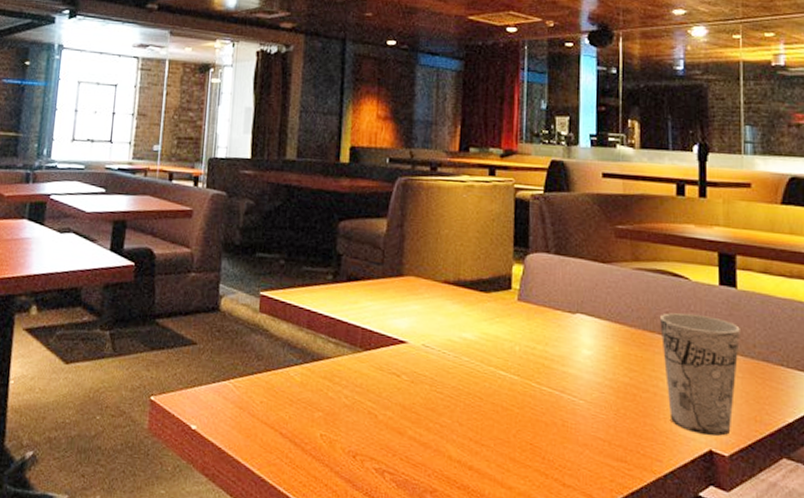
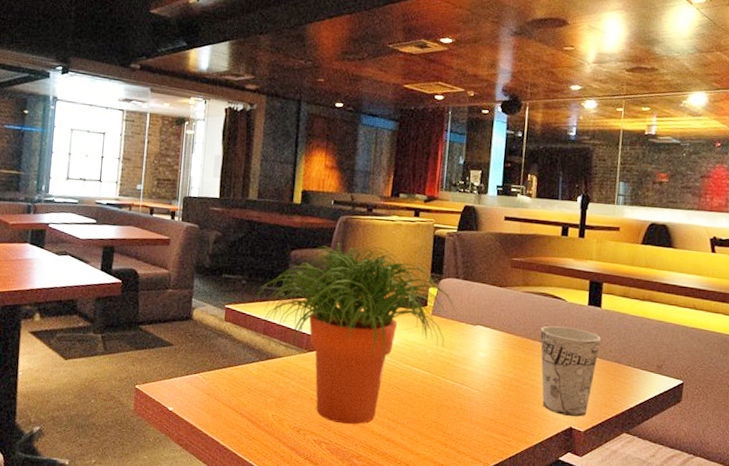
potted plant: none [296,210,547,448] -> present [255,243,455,425]

